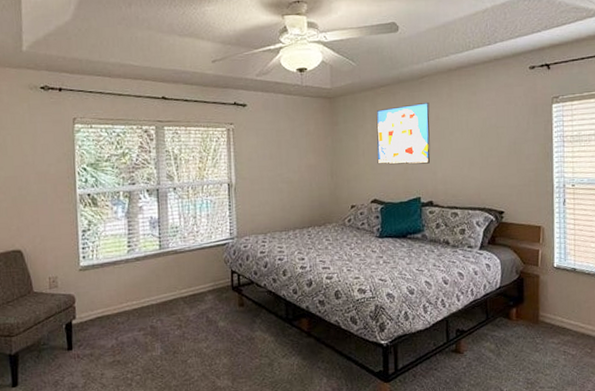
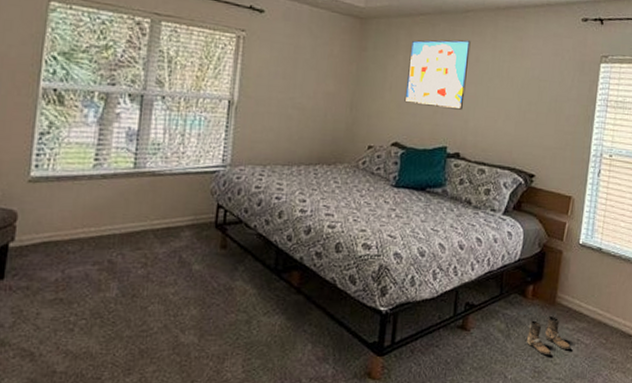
boots: none [516,332,559,369] -> present [526,315,572,356]

